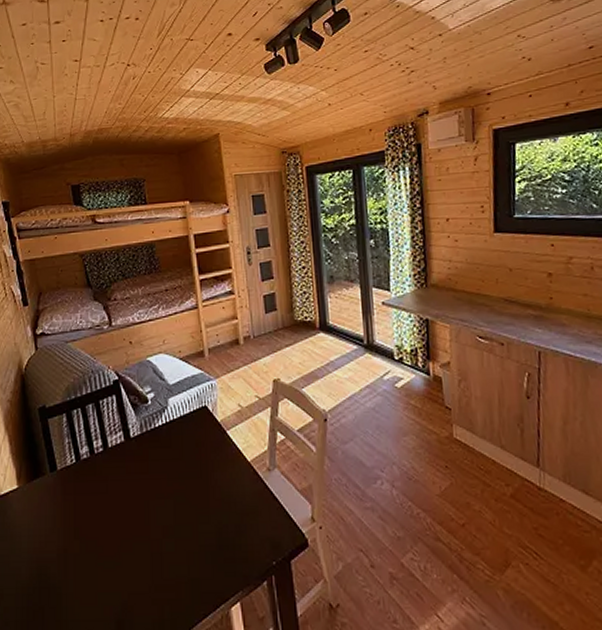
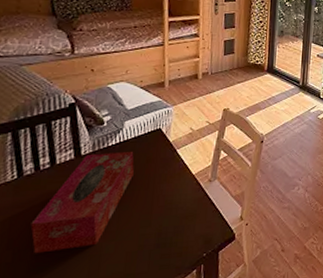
tissue box: none [92,432,184,546] -> present [30,151,134,254]

